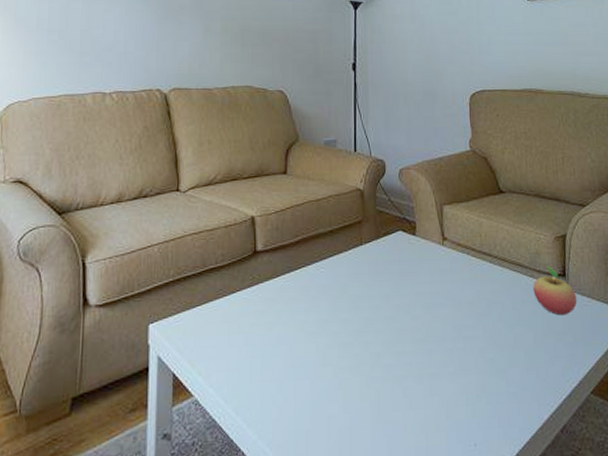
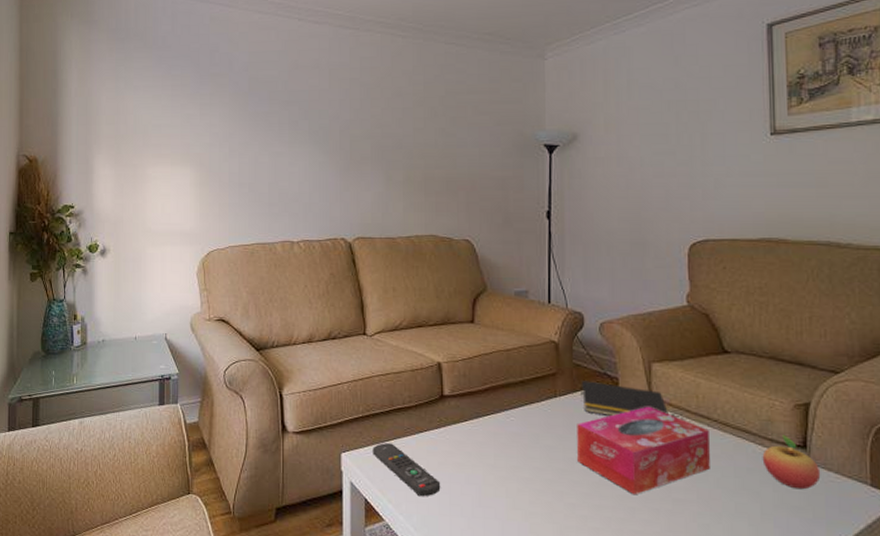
remote control: none [183,308,253,364] -> present [372,443,441,497]
tissue box: none [381,247,493,338] -> present [577,406,710,495]
notepad: none [383,226,458,260] -> present [581,381,668,416]

